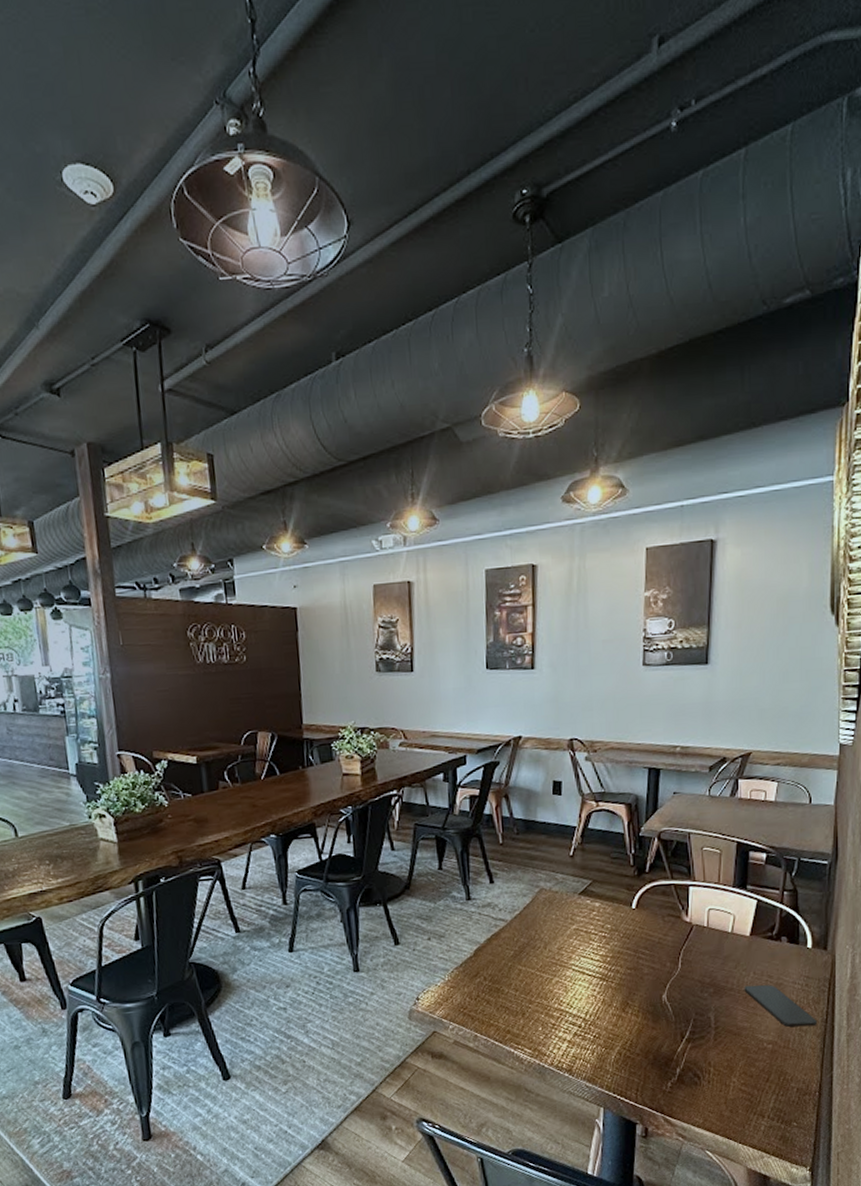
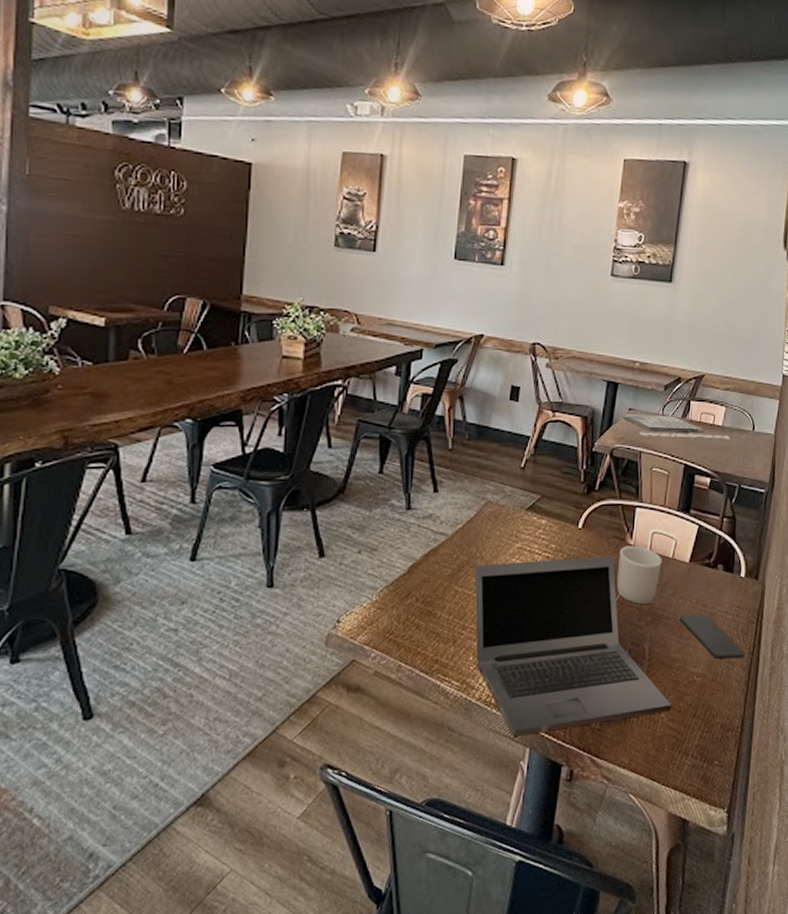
laptop: none [536,932,742,1098] -> present [474,555,671,737]
newspaper: none [668,795,786,818] -> present [623,413,731,441]
mug: none [675,922,721,978] -> present [616,545,662,605]

